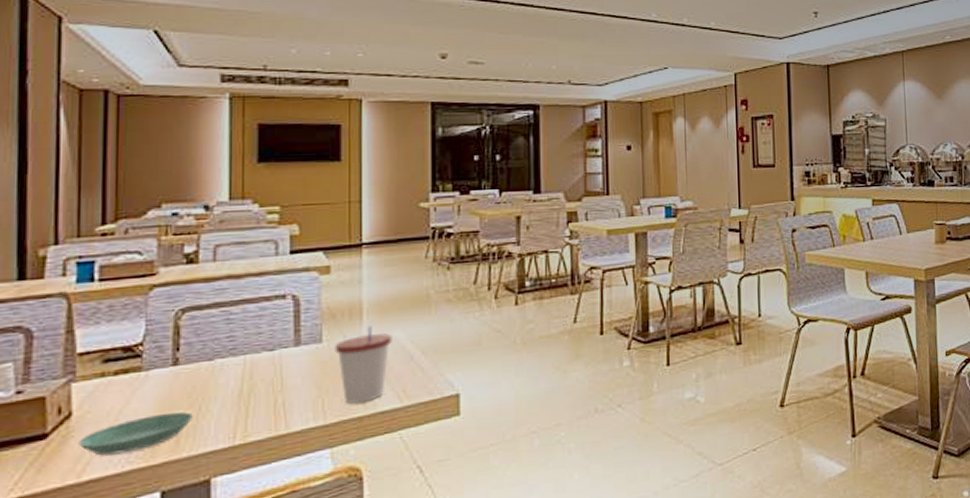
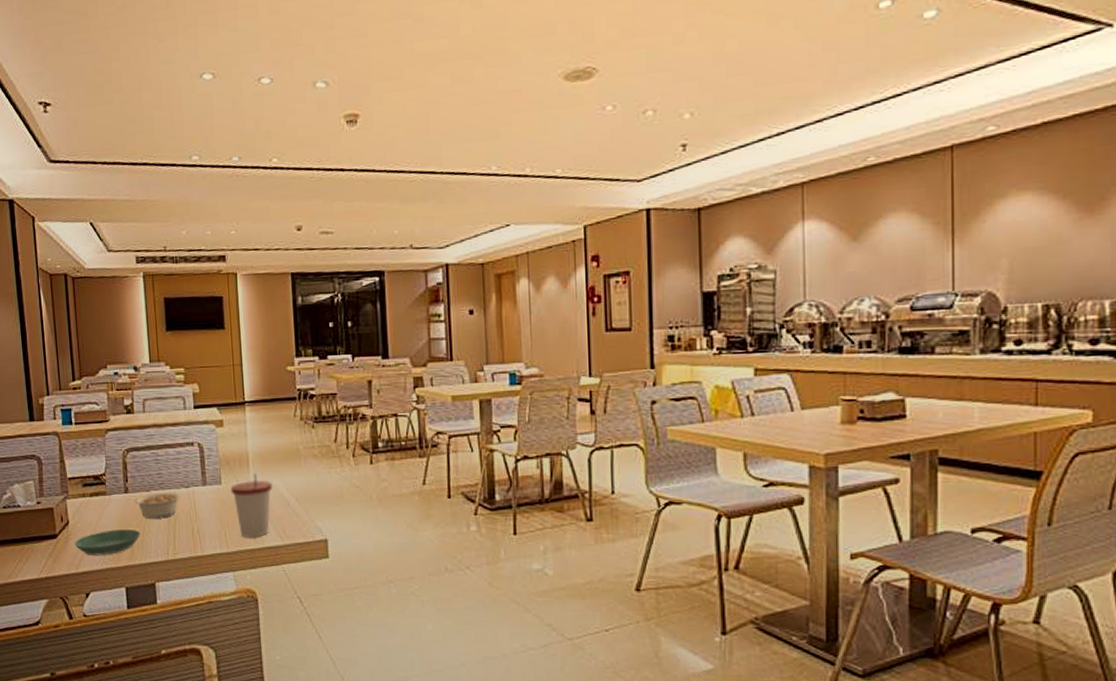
legume: none [188,357,262,397] -> present [135,492,181,520]

